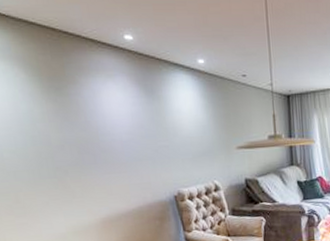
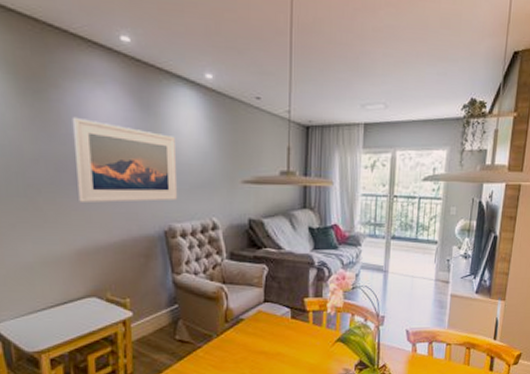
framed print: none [89,106,184,178] -> present [72,116,178,203]

